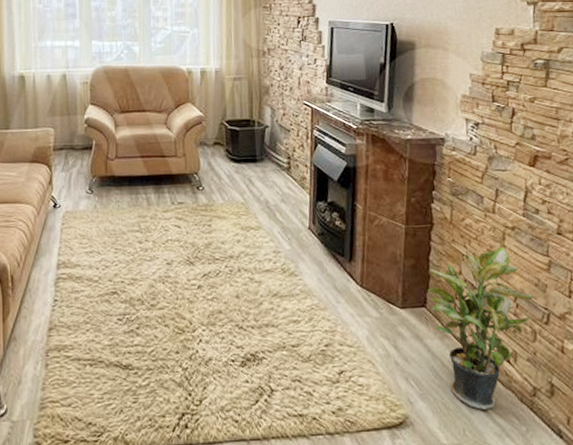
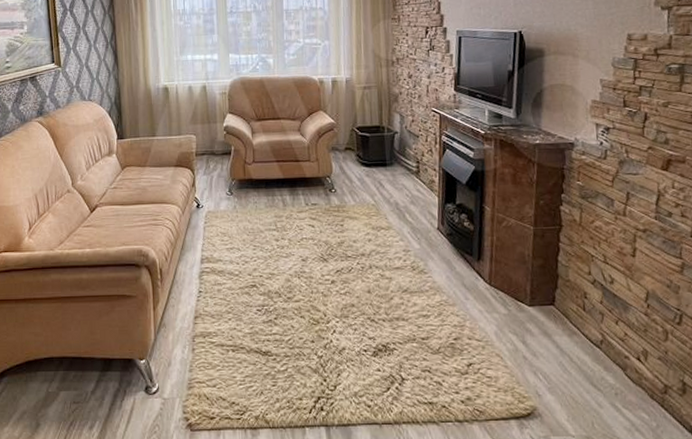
potted plant: present [427,247,535,410] -> none [556,249,667,404]

